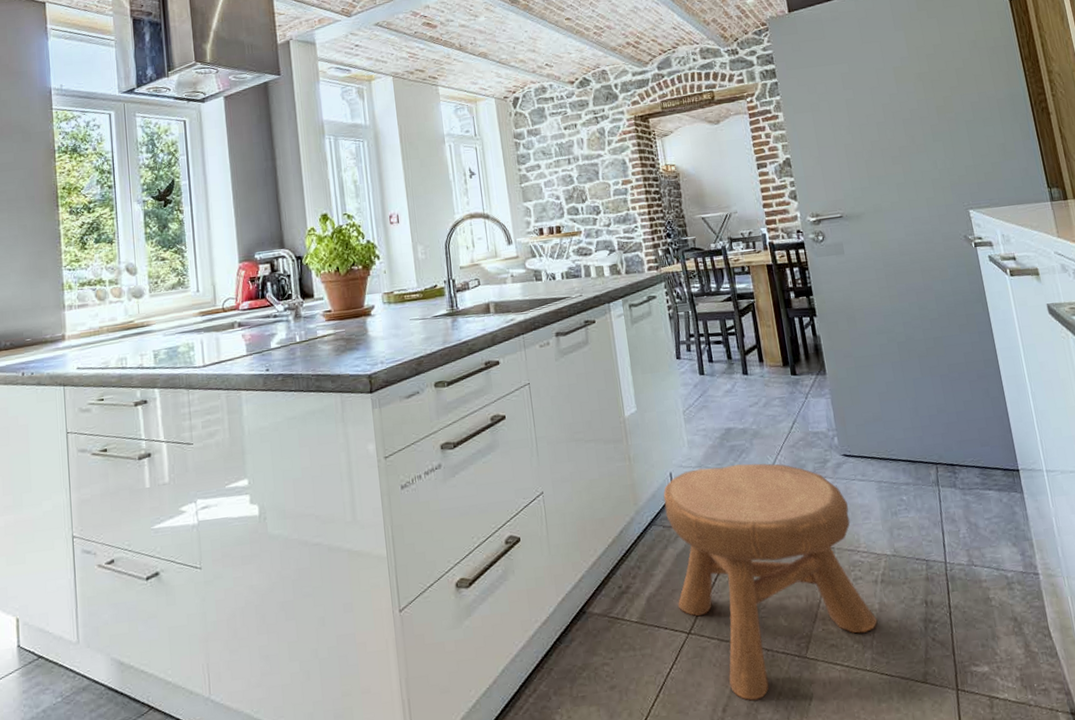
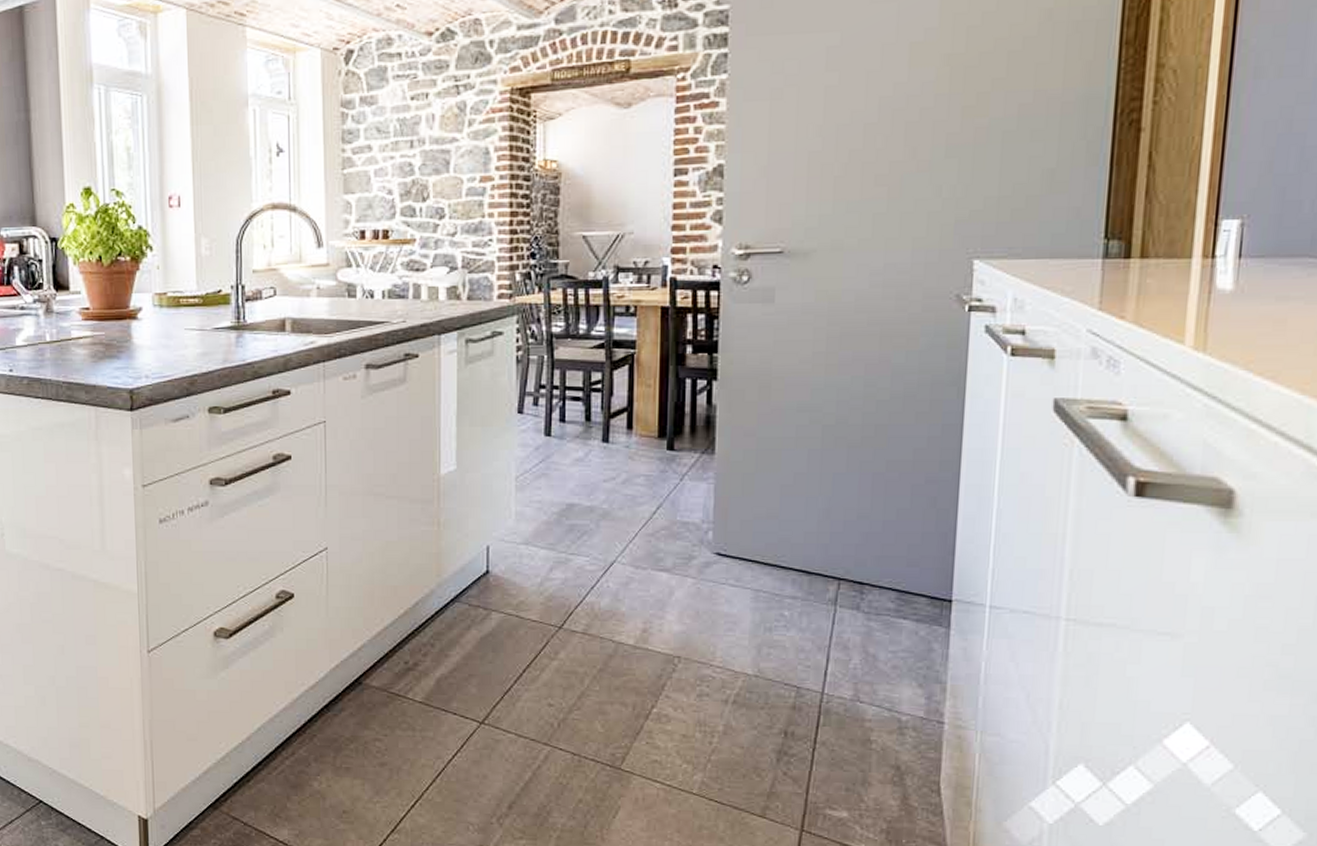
stool: present [663,463,878,702] -> none [474,546,718,804]

